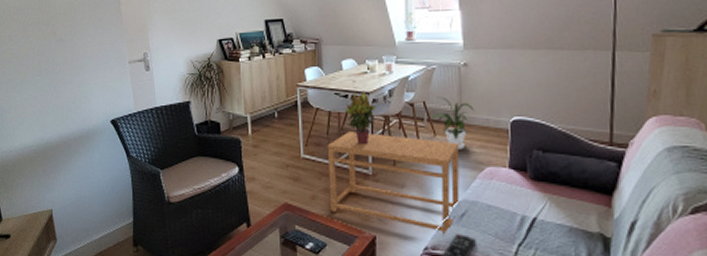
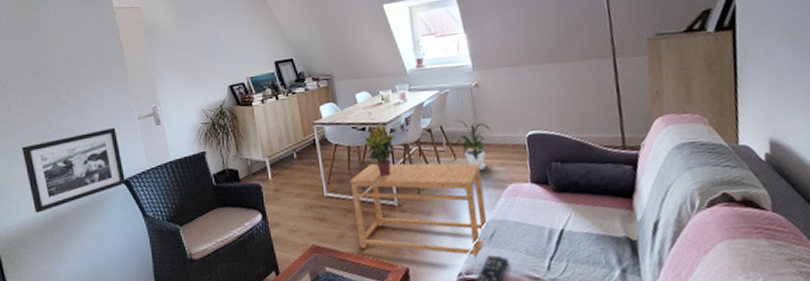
picture frame: none [19,68,114,142] -> present [21,127,126,213]

